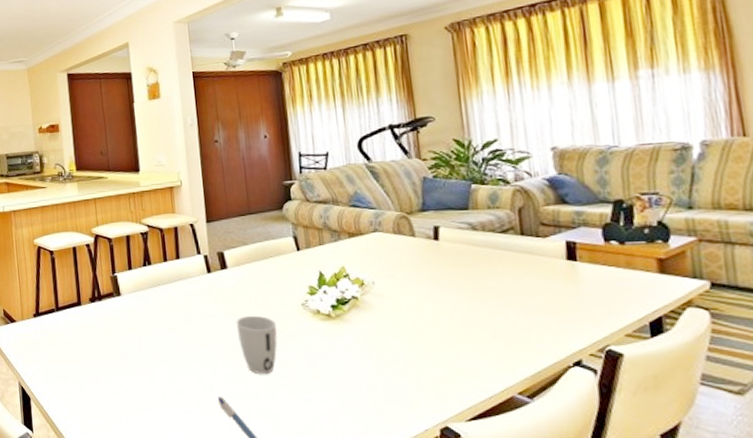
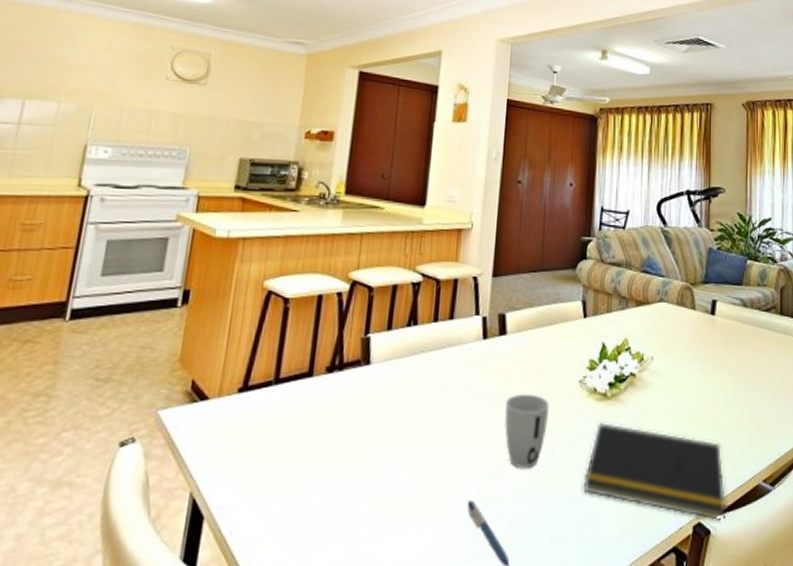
notepad: none [319,339,477,426] -> present [583,423,727,520]

